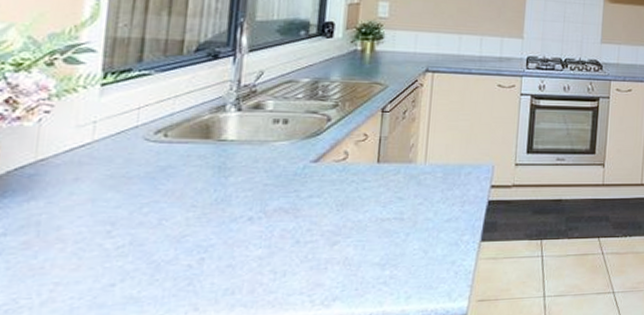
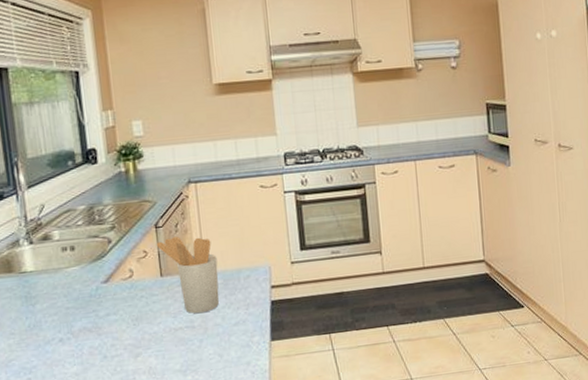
utensil holder: none [379,123,441,206] -> present [156,236,220,314]

